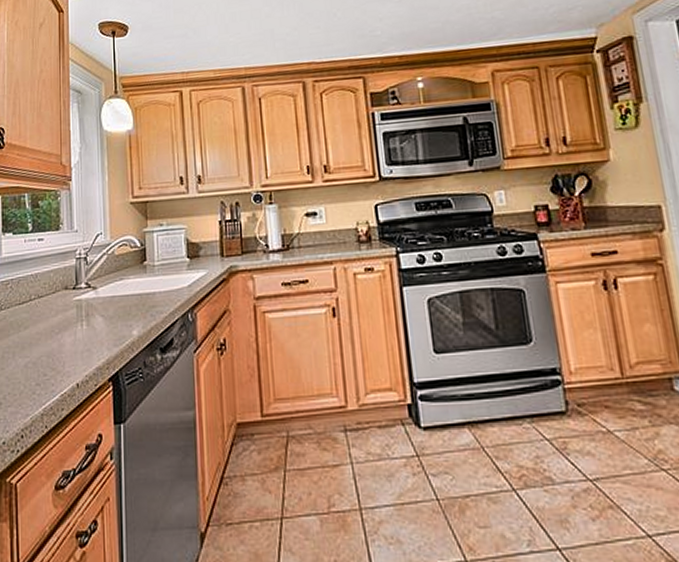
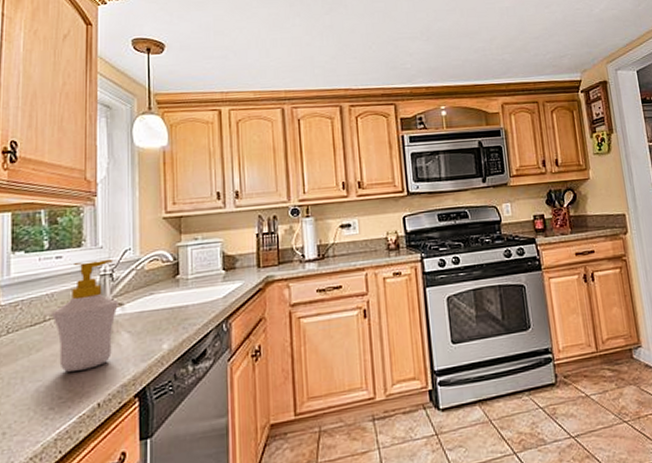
soap bottle: none [36,242,94,351] -> present [52,258,120,372]

